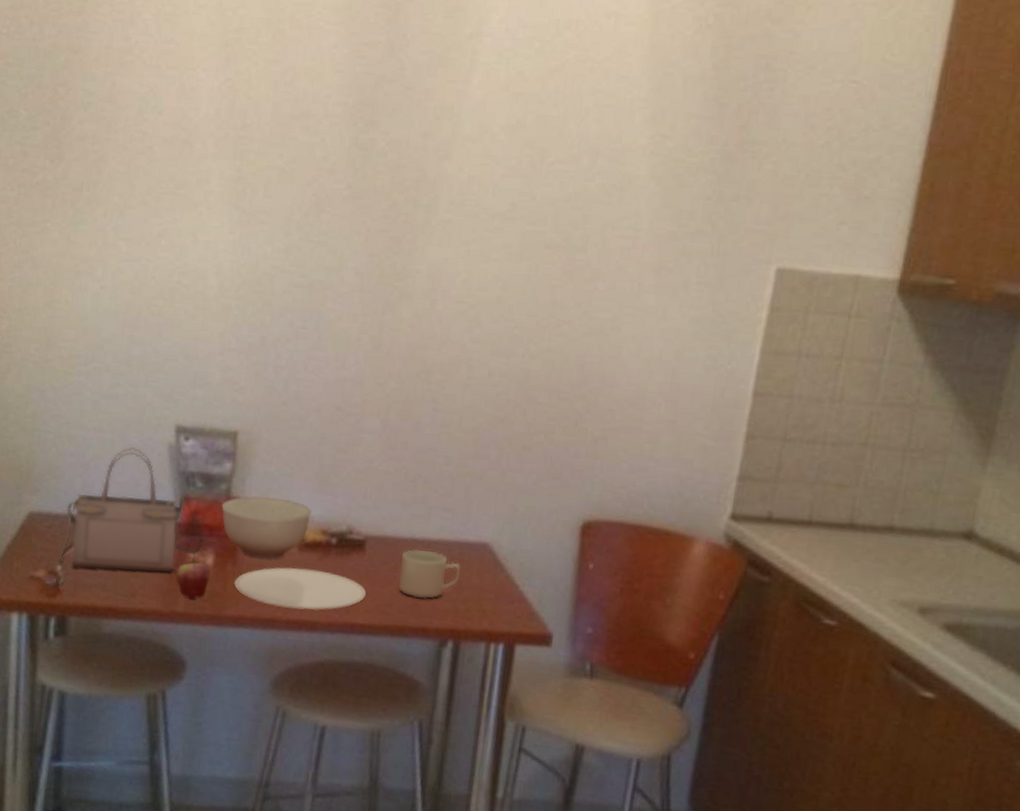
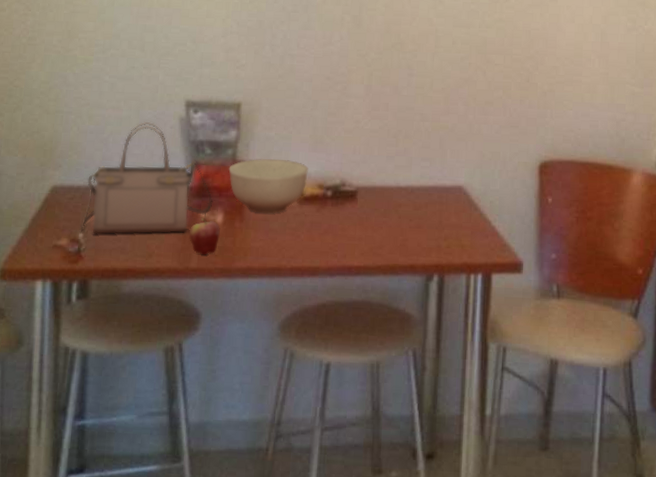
plate: present [234,567,367,611] -> none [242,220,360,258]
mug: present [397,548,461,600] -> none [387,195,441,240]

